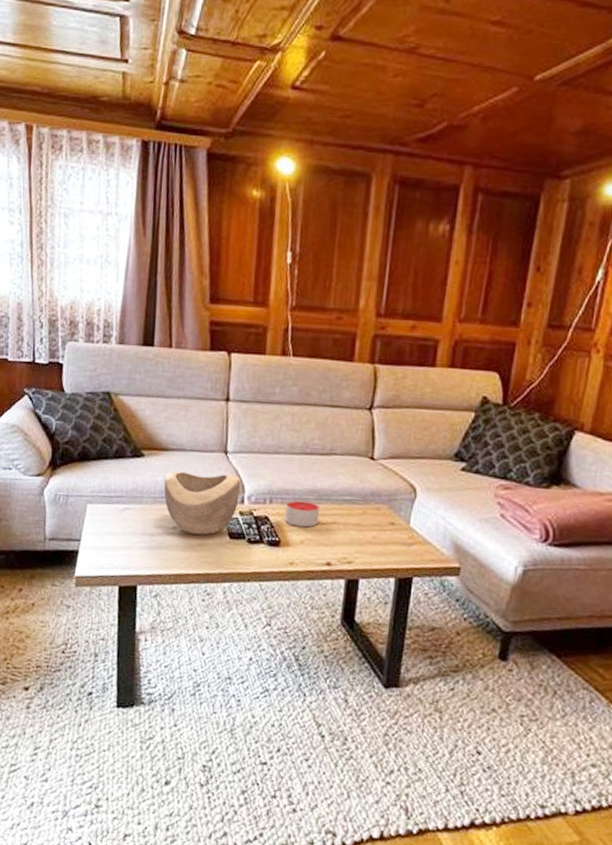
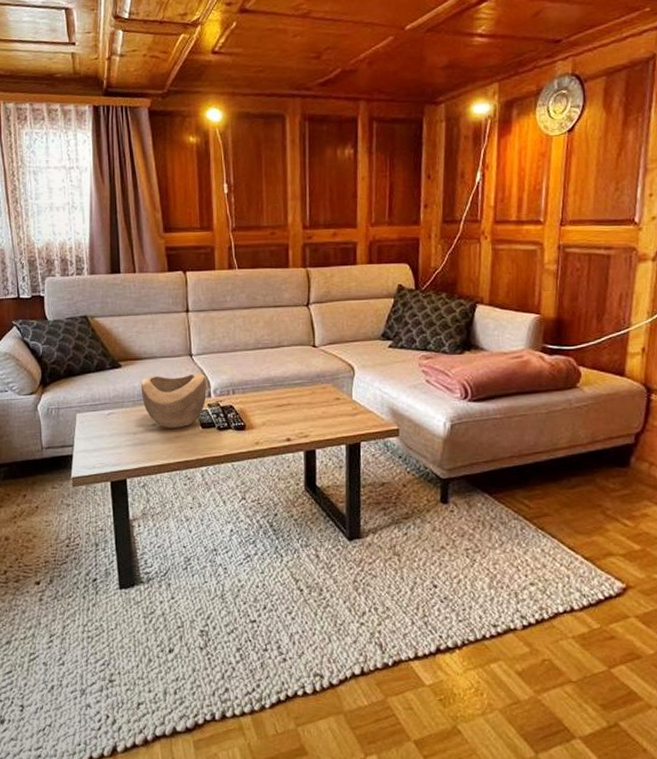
candle: present [284,499,321,528] -> none [246,388,276,411]

